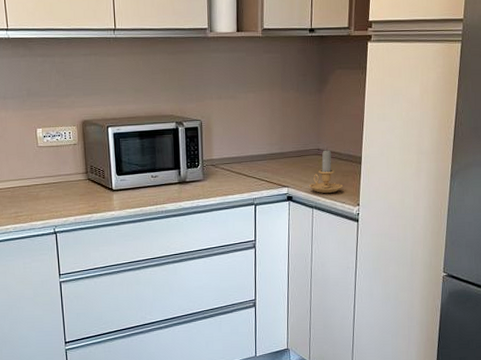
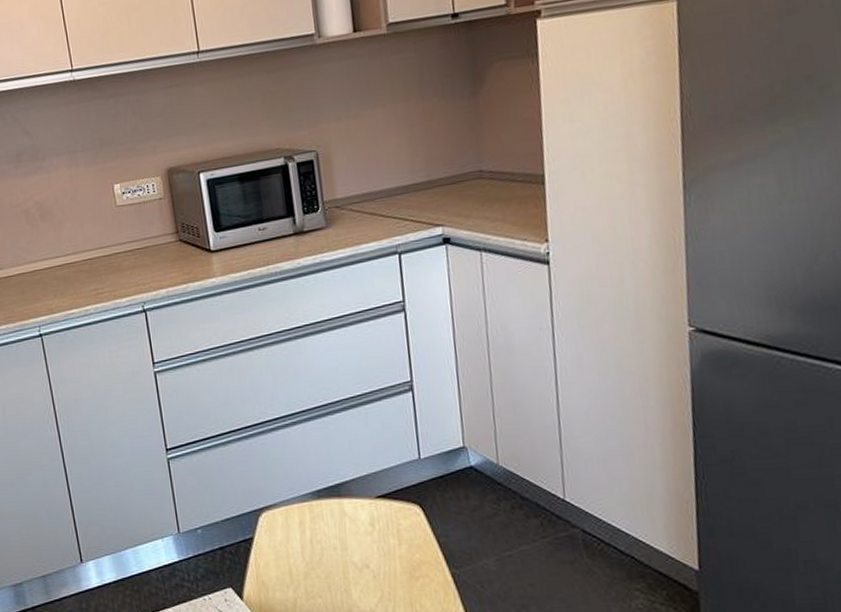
candle: present [309,149,344,194] -> none [472,169,522,230]

